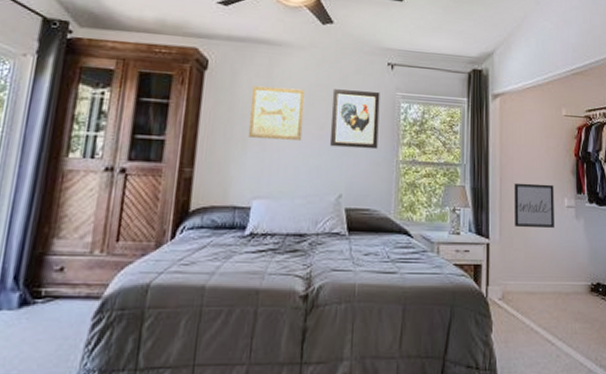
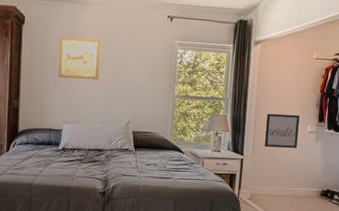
wall art: present [329,89,380,150] -> none [120,38,161,87]

